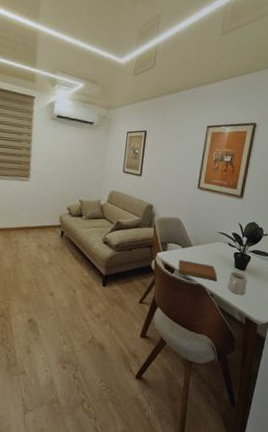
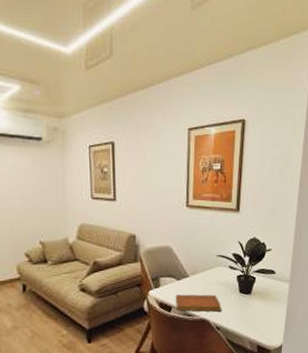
mug: present [227,271,248,295] -> none [234,297,255,322]

